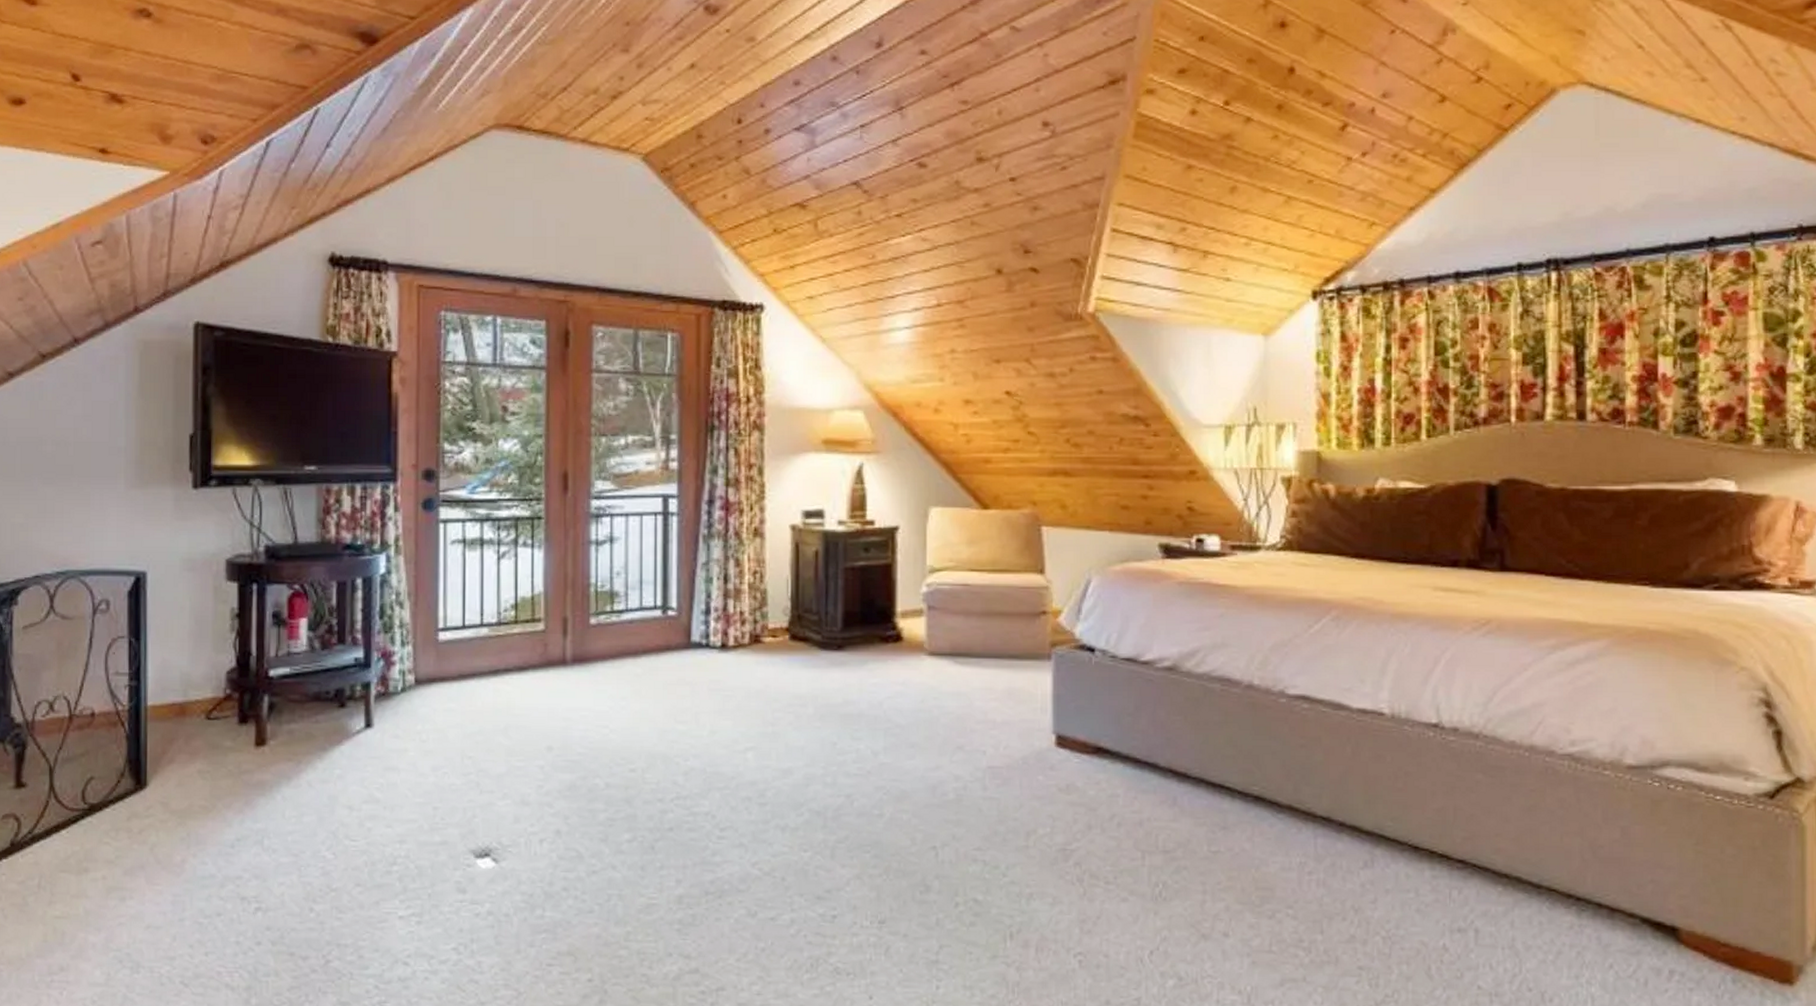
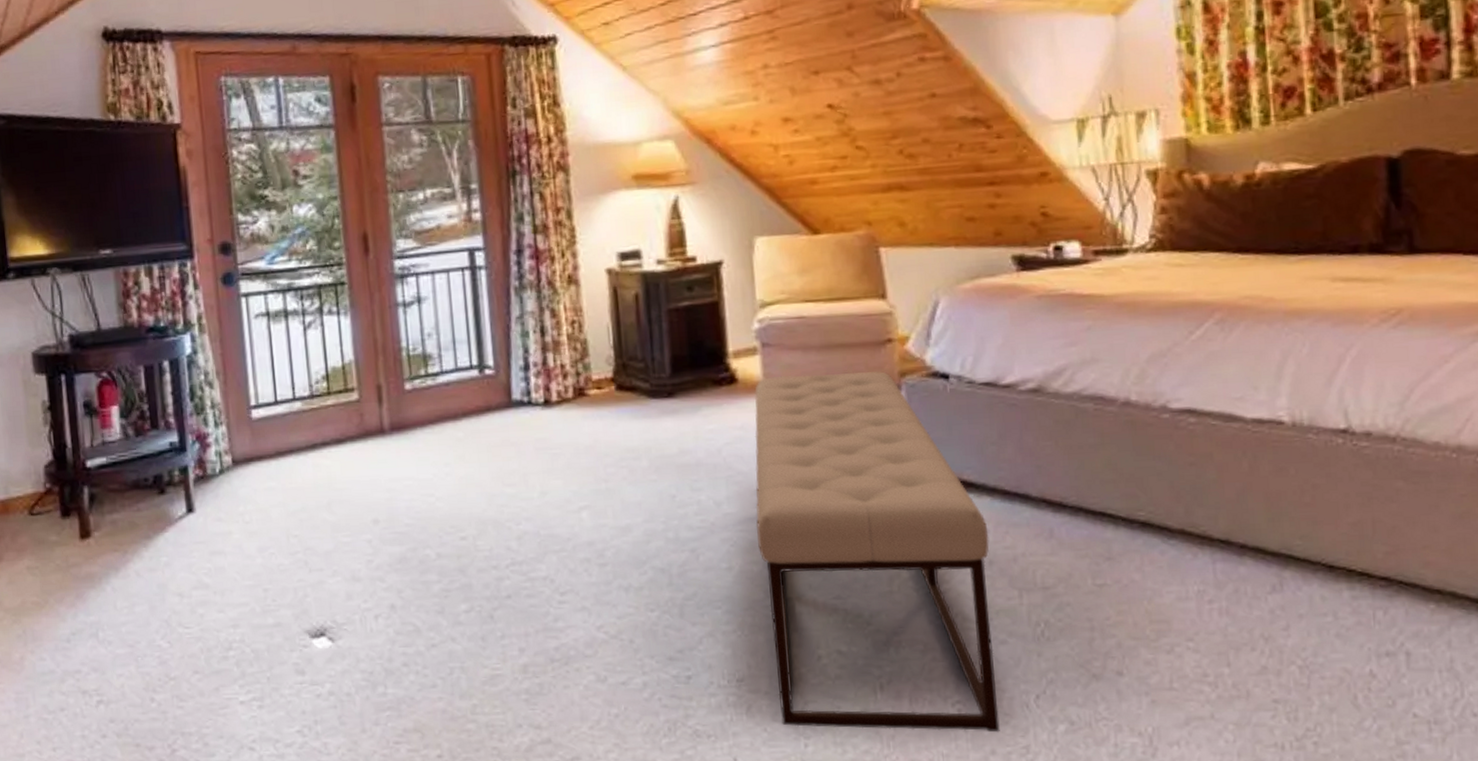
bench: none [908,638,1119,984] -> present [754,371,1000,733]

